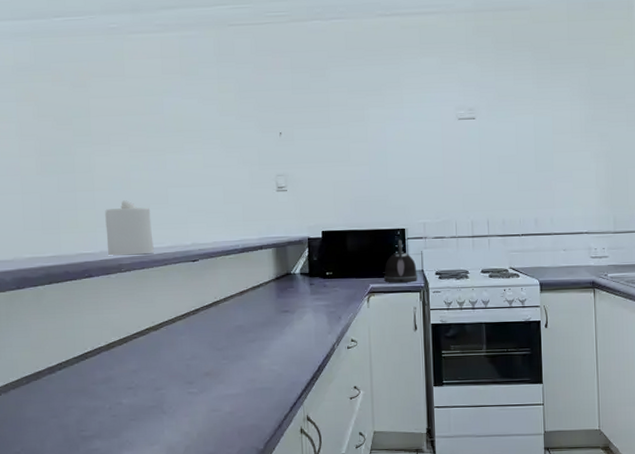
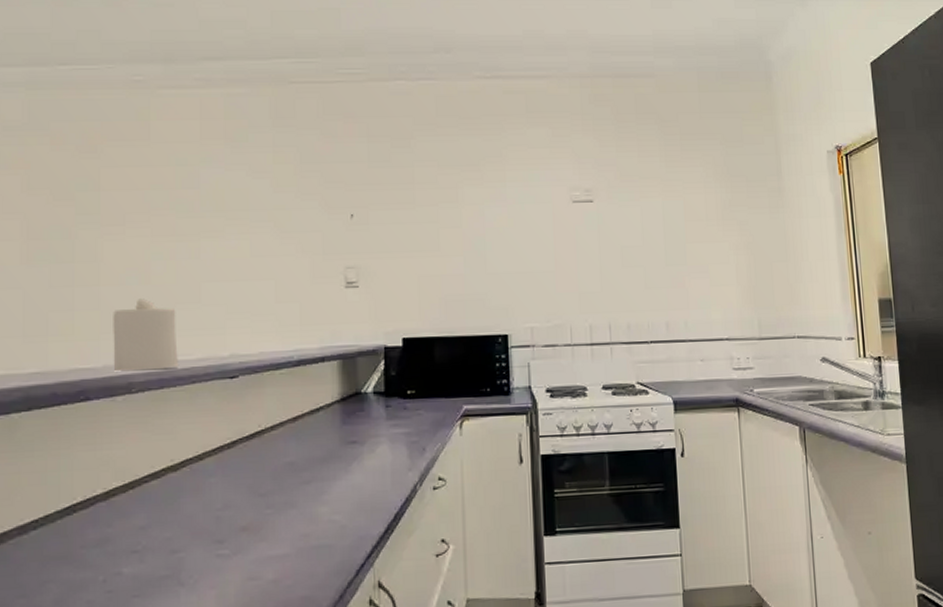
kettle: present [384,239,418,283] -> none [481,348,525,403]

